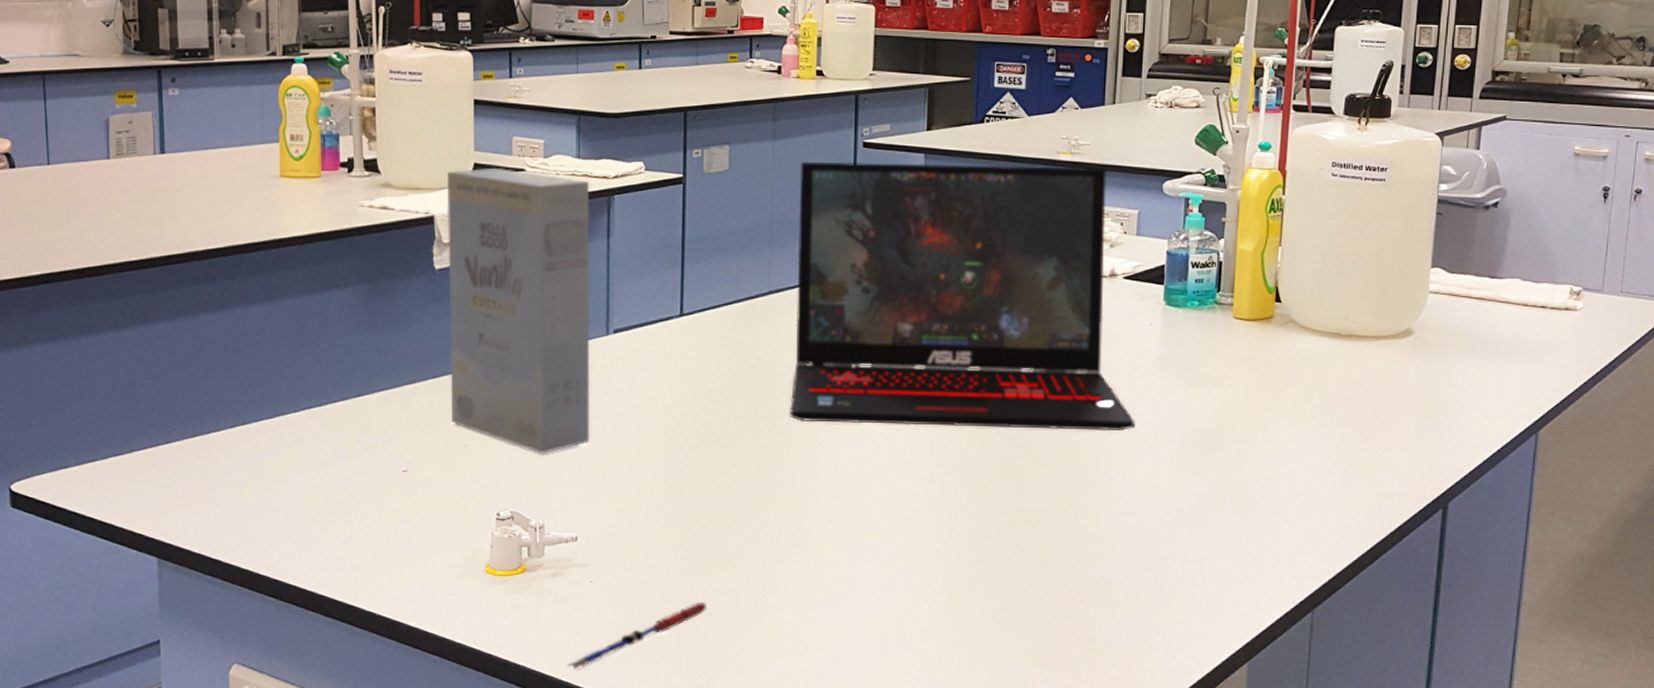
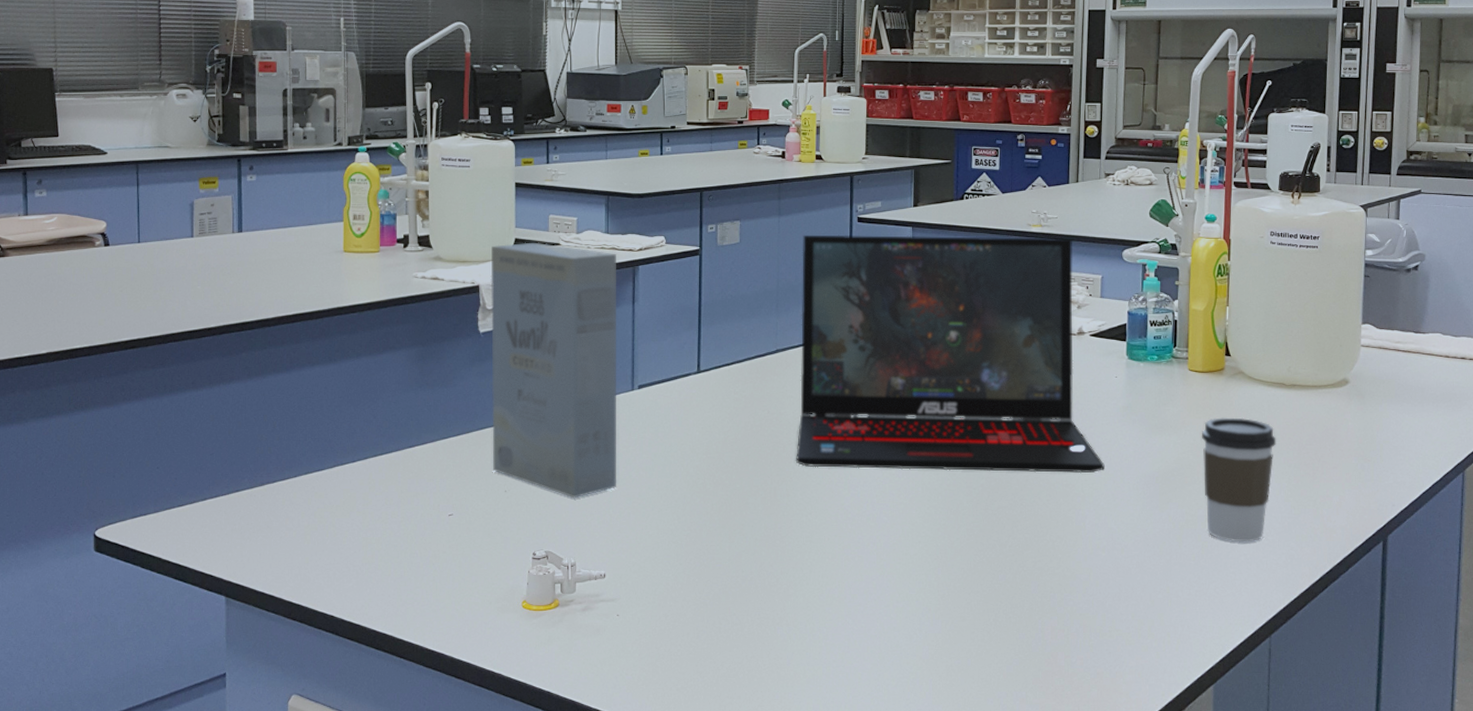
pen: present [567,601,709,671] -> none [596,633,724,698]
coffee cup: none [1244,371,1329,509] -> present [1201,417,1276,543]

